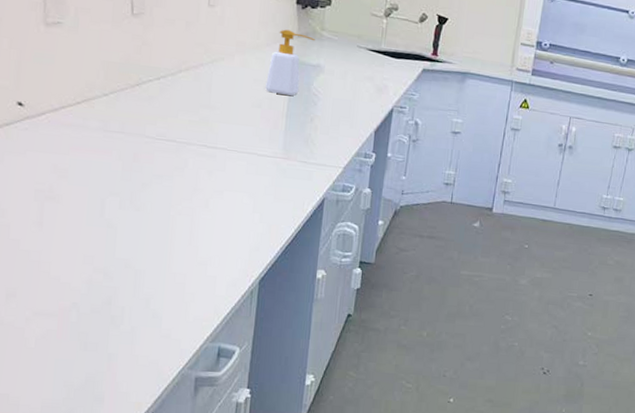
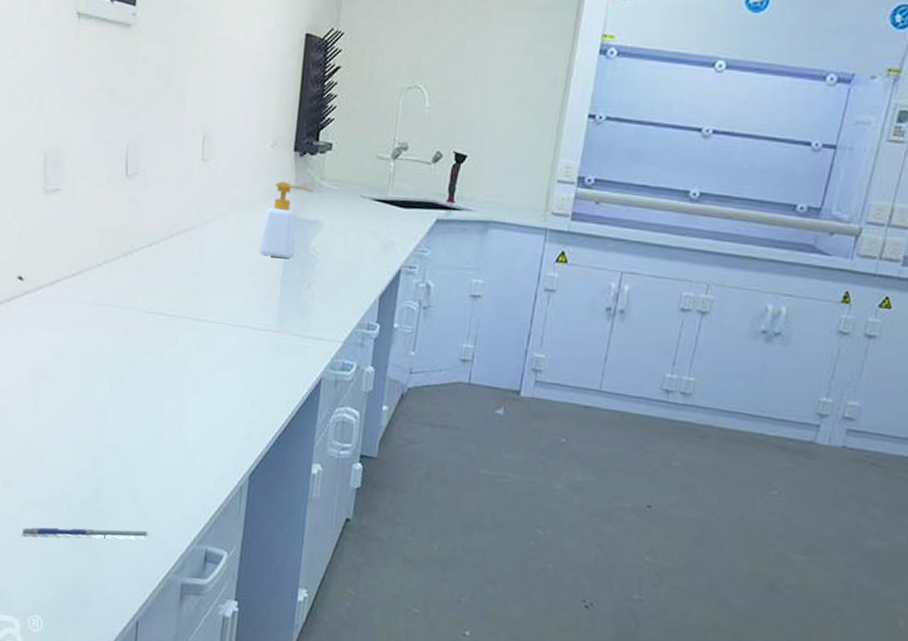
pen: none [28,333,162,344] -> present [21,527,149,539]

